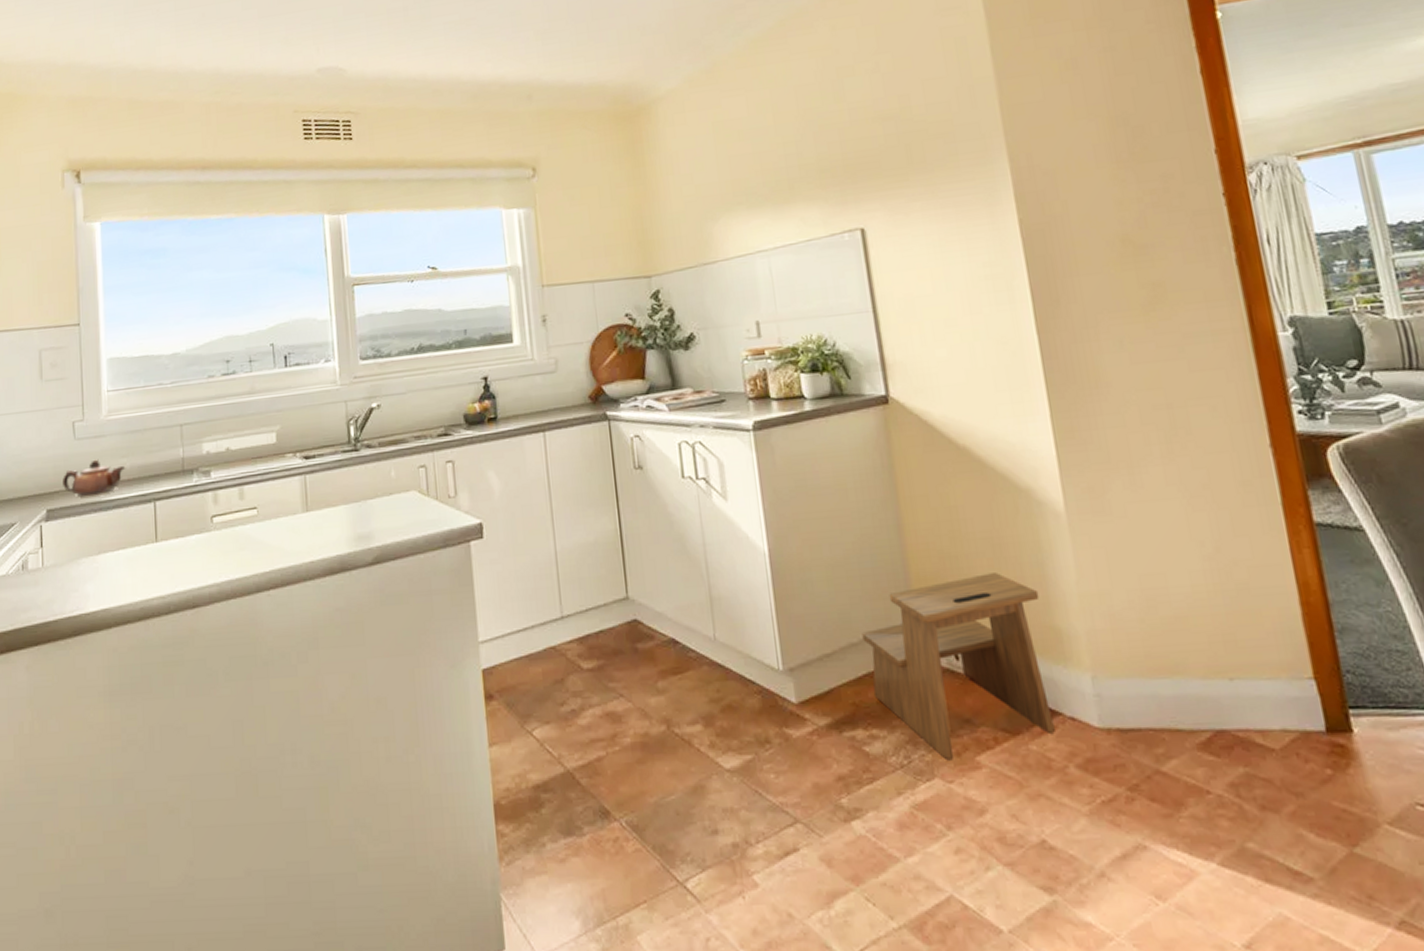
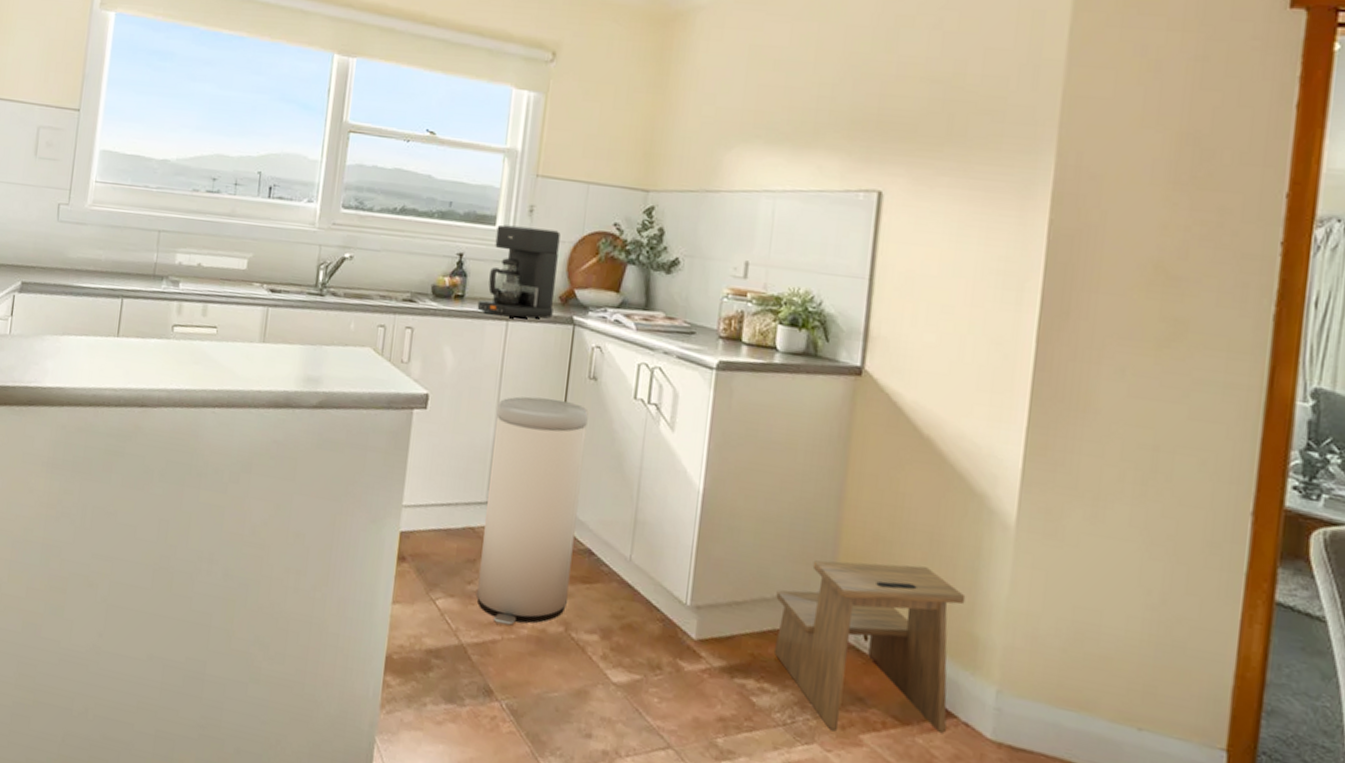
teapot: present [63,459,126,498] -> none [40,244,101,280]
coffee maker: none [511,333,587,429] -> present [477,224,561,319]
pedal bin: none [552,496,663,740] -> present [477,396,589,627]

